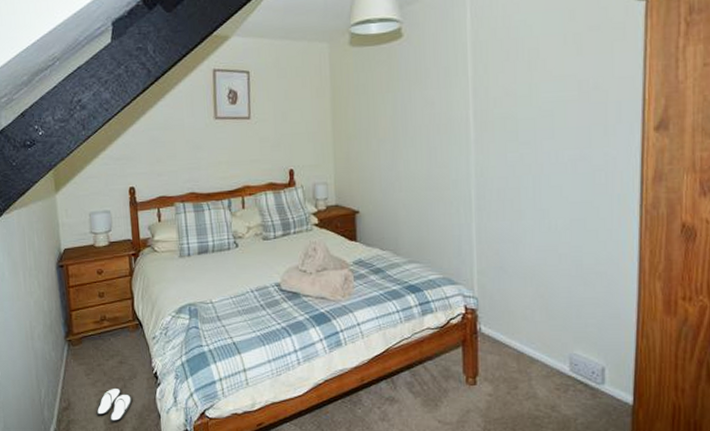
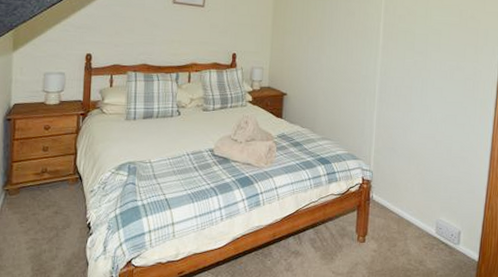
slippers: present [96,387,133,422] -> none [24,236,63,269]

